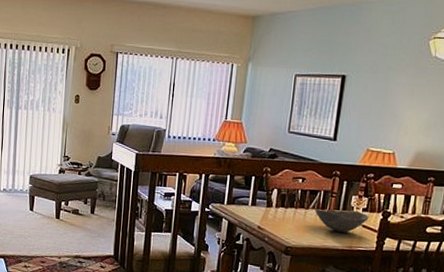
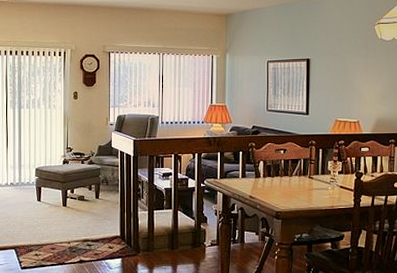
bowl: present [315,209,369,233] -> none [298,175,345,194]

